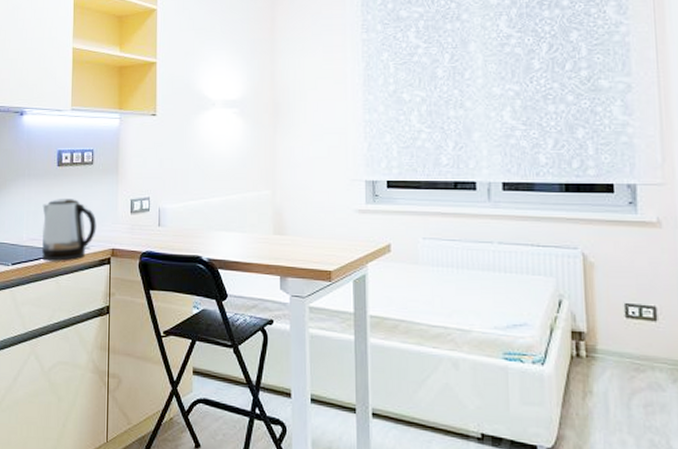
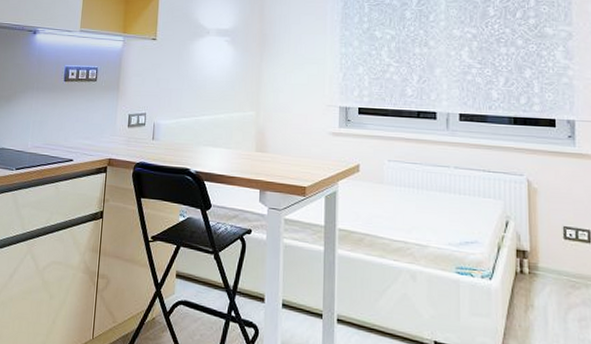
kettle: present [41,199,97,262] -> none [44,111,97,169]

